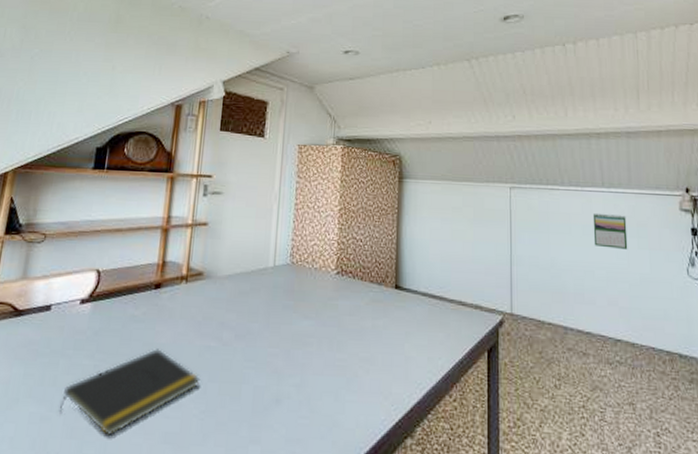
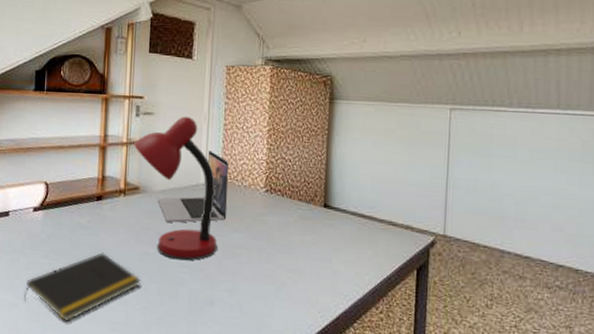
desk lamp: none [198,195,286,354] -> present [133,116,218,261]
laptop: none [222,231,299,312] -> present [157,150,229,223]
calendar: present [592,213,628,251] -> none [541,136,583,176]

